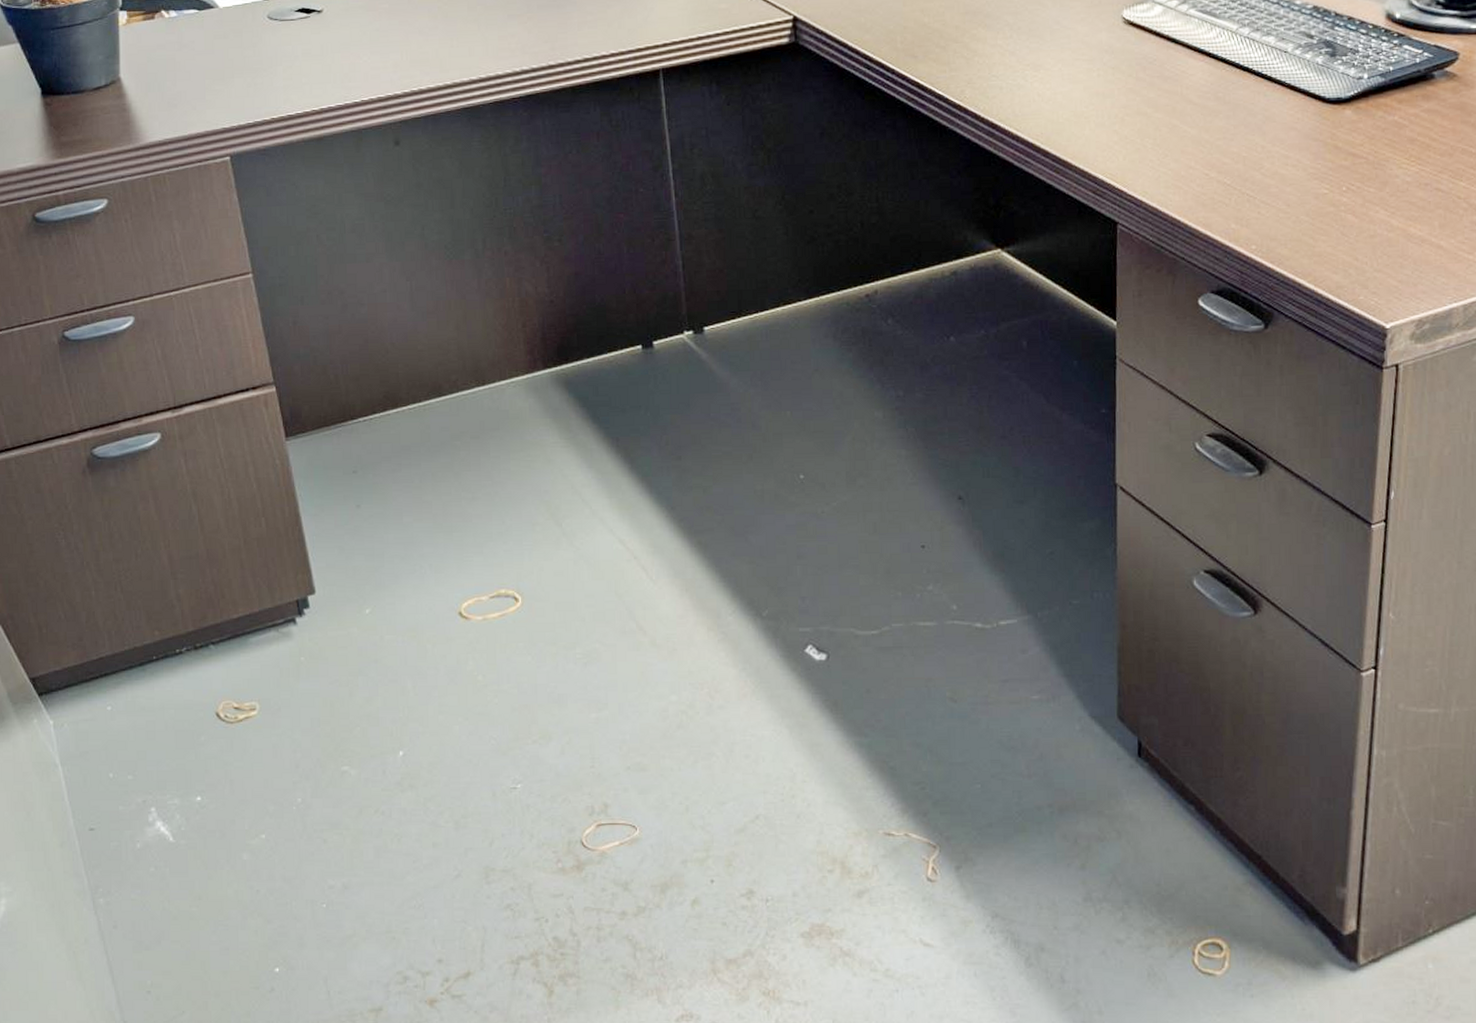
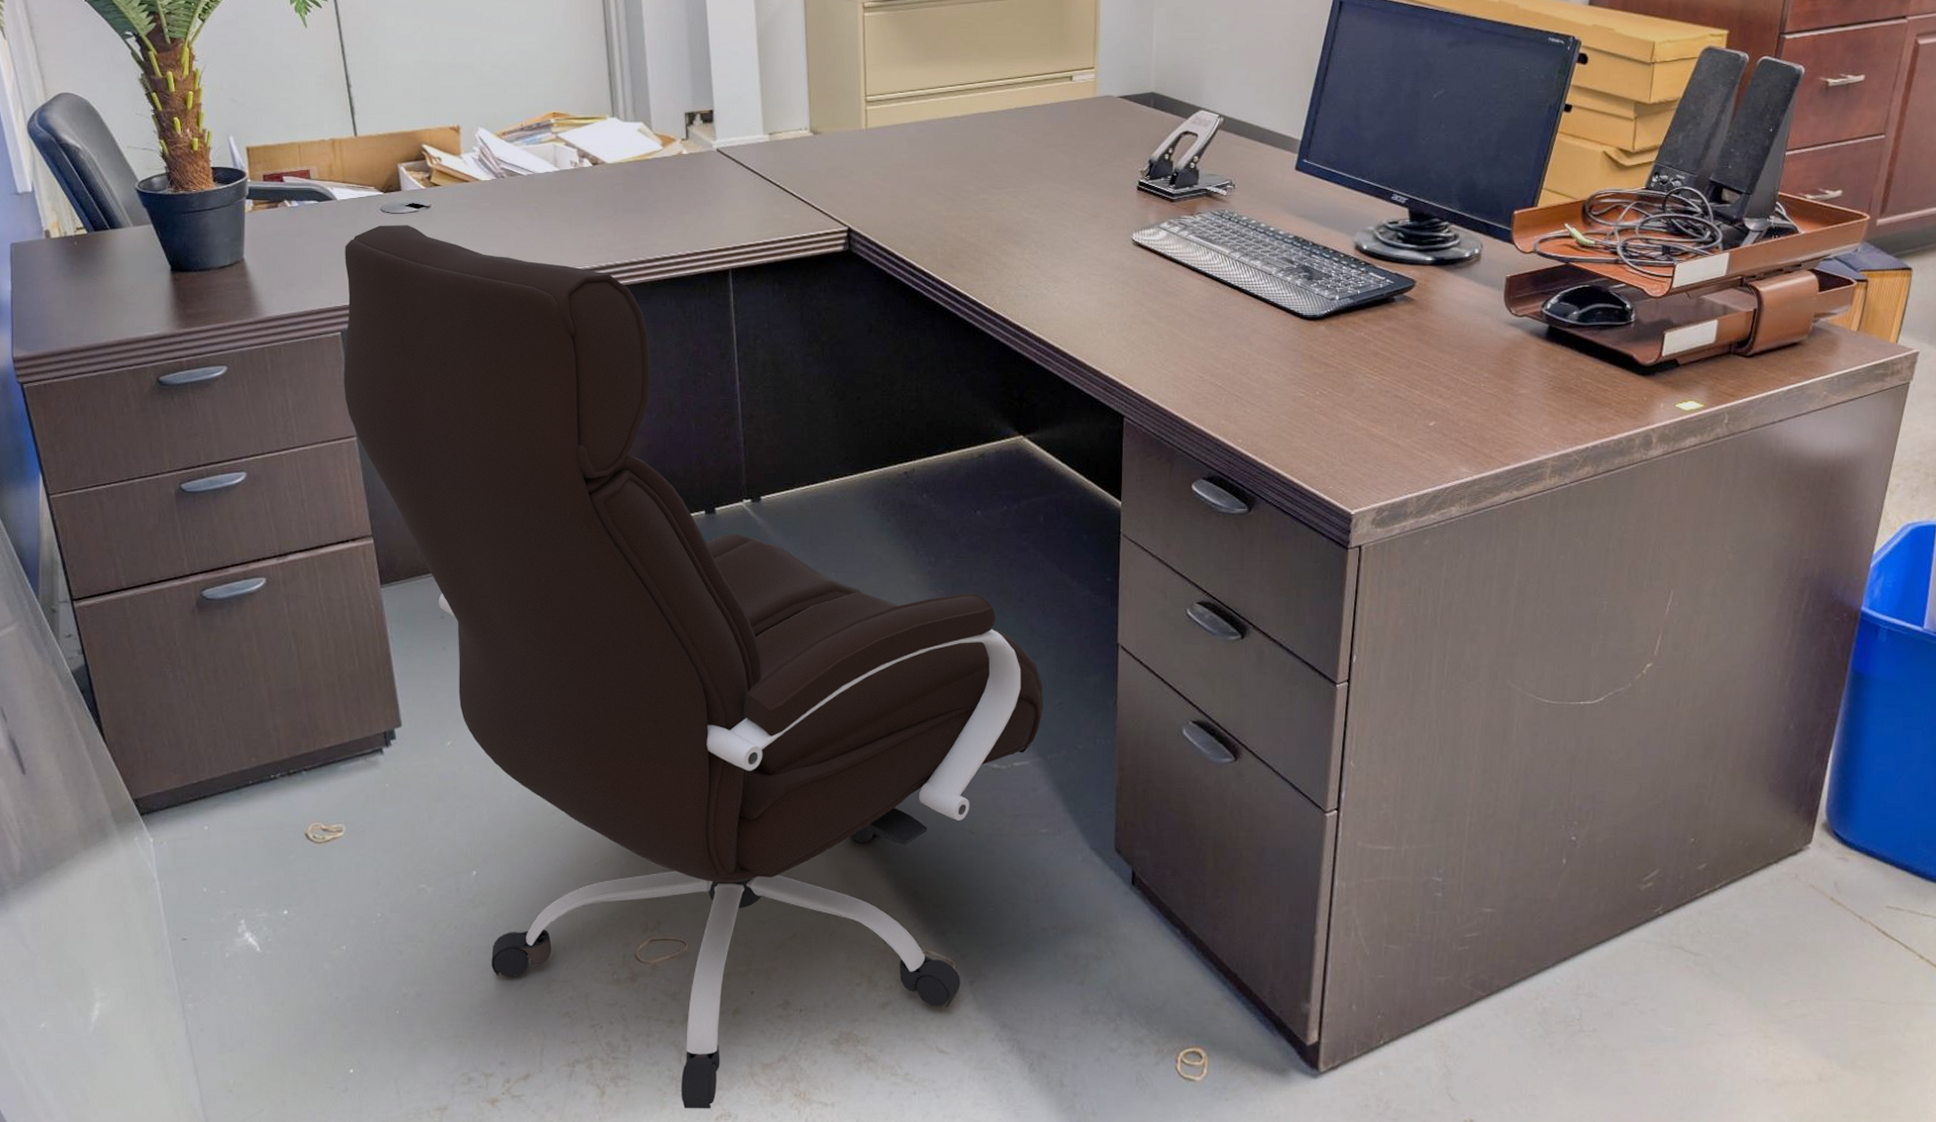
office chair: none [230,33,1032,1009] -> present [344,225,1044,1109]

